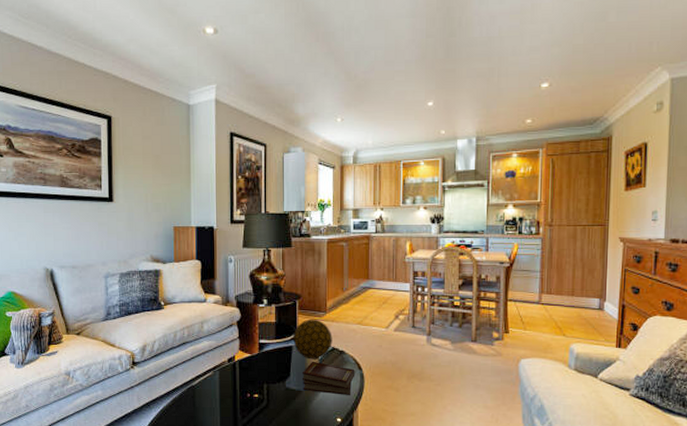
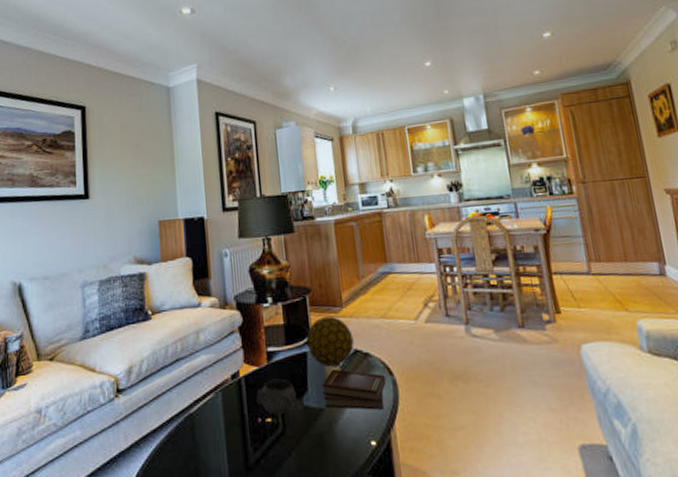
decorative bowl: none [247,365,280,393] -> present [256,378,297,415]

